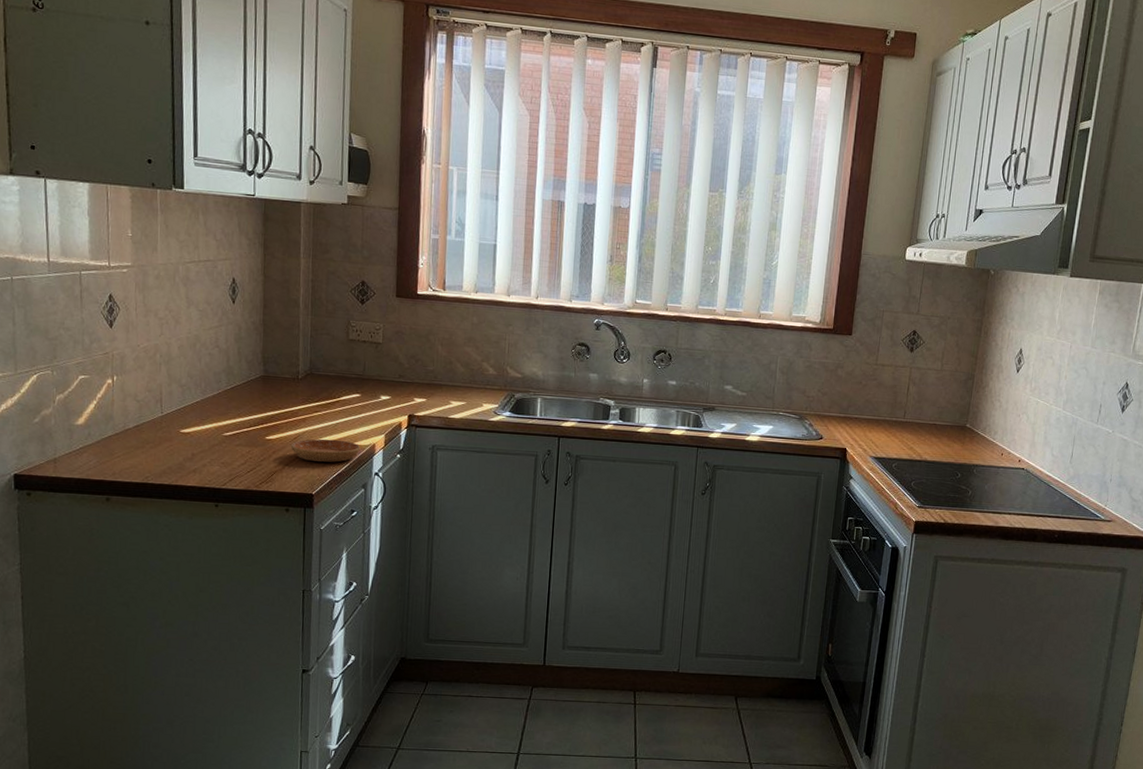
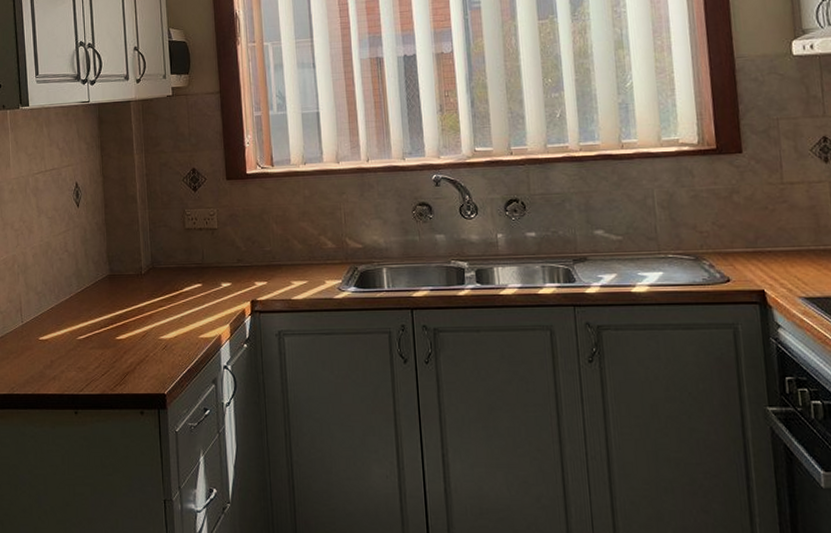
saucer: present [290,439,361,463] -> none [140,334,207,358]

